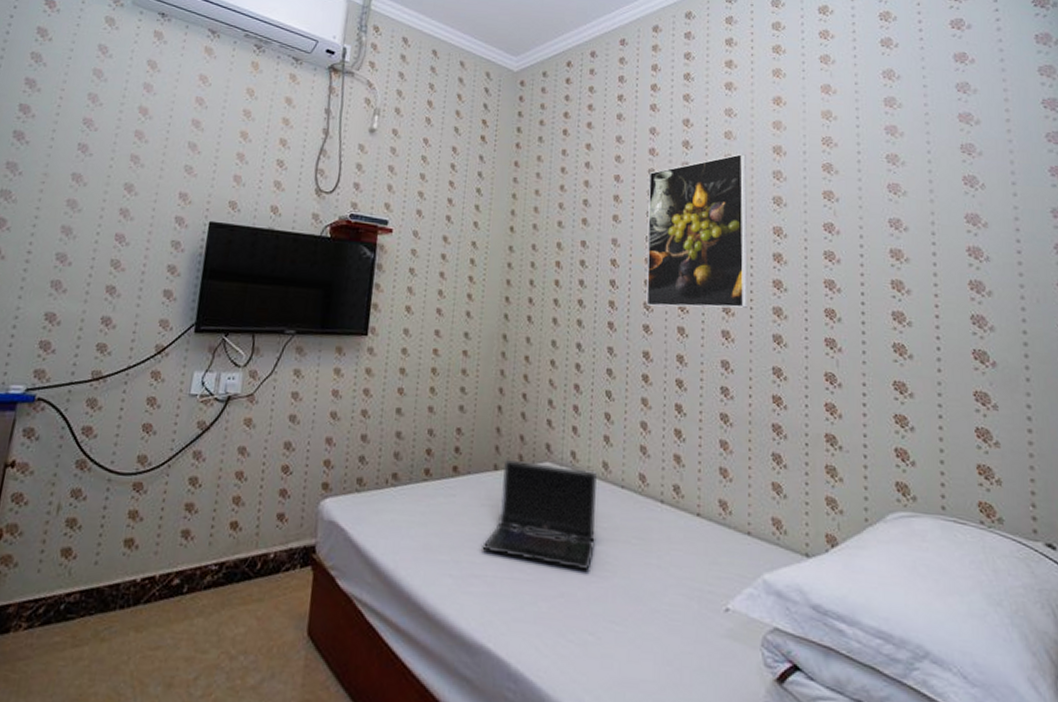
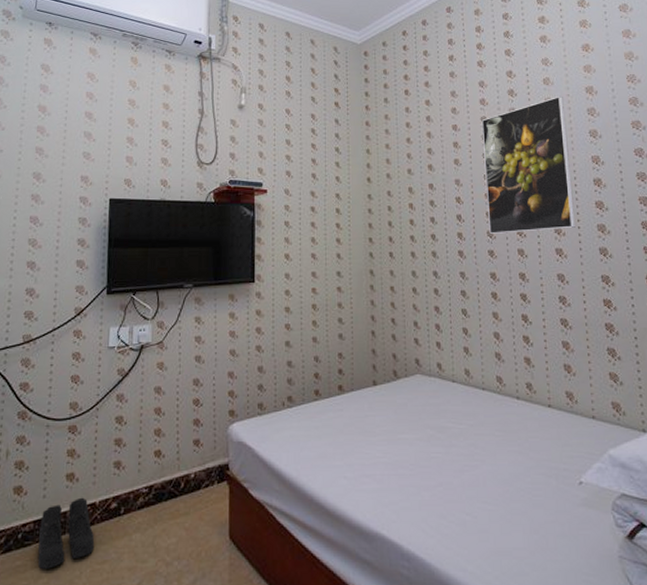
boots: none [79,568,150,650] -> present [37,497,95,569]
laptop computer: present [482,460,598,570] -> none [369,375,465,462]

